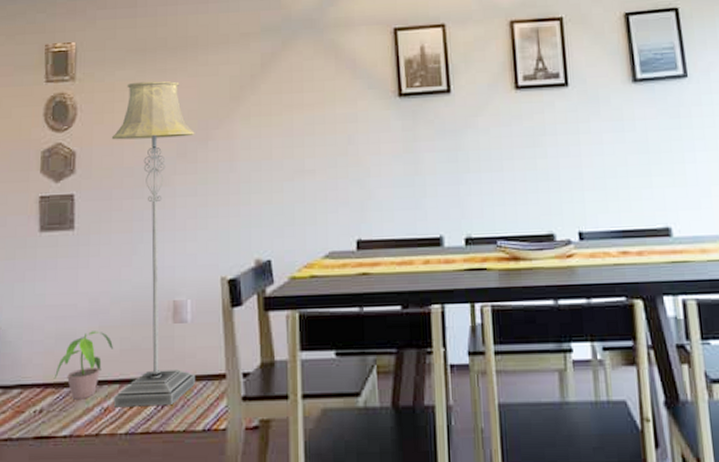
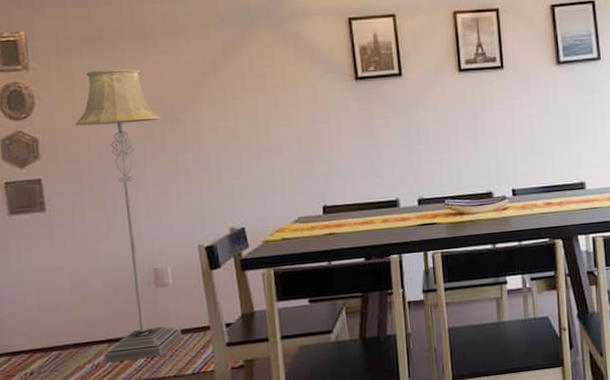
potted plant: present [53,331,114,400] -> none [41,299,99,360]

